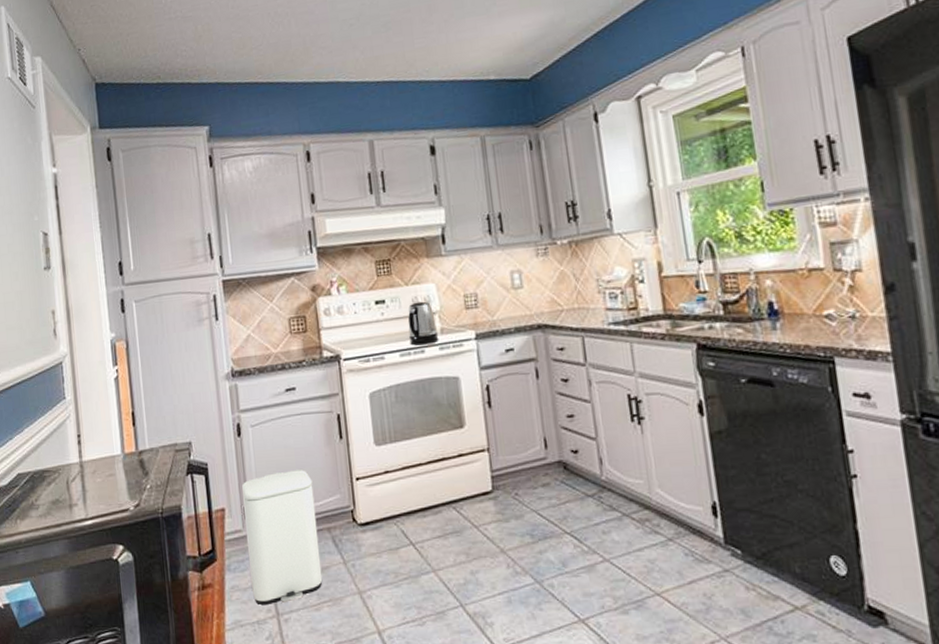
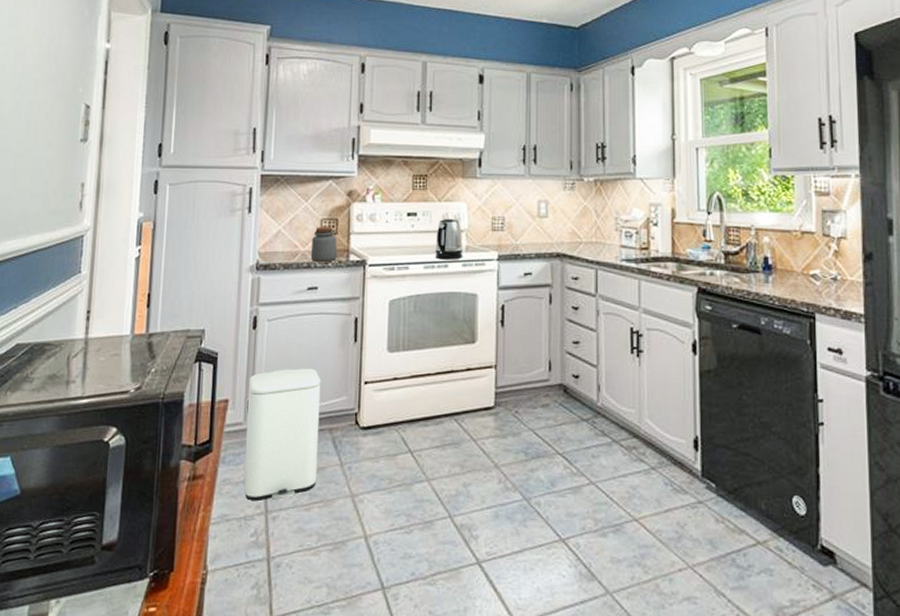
jar: none [282,325,311,363] -> present [311,227,338,263]

